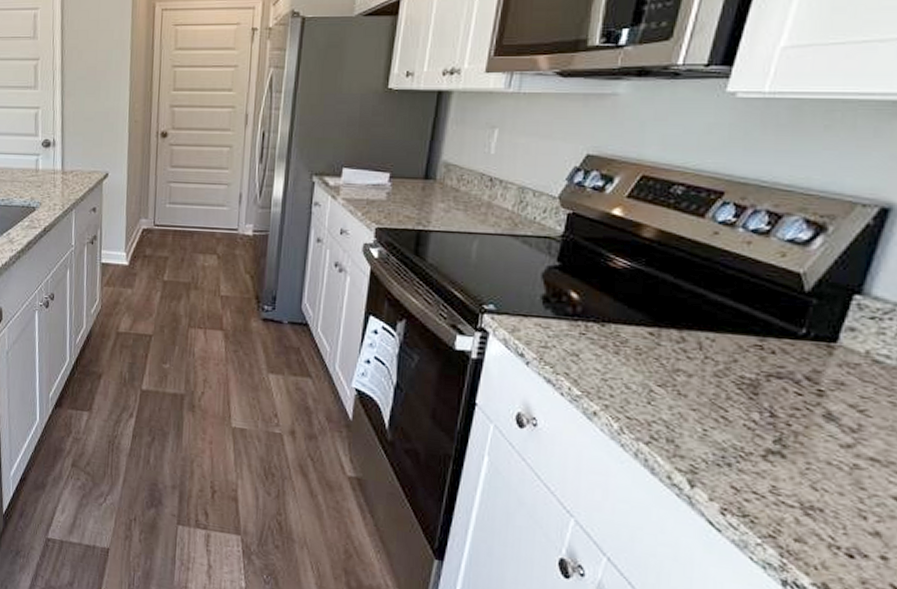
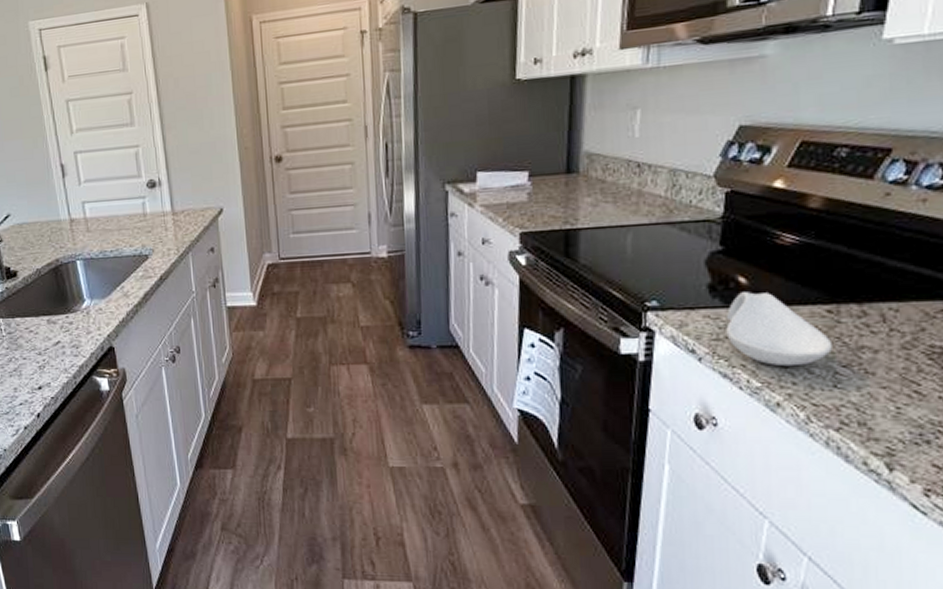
spoon rest: none [554,306,652,380] -> present [725,292,834,367]

